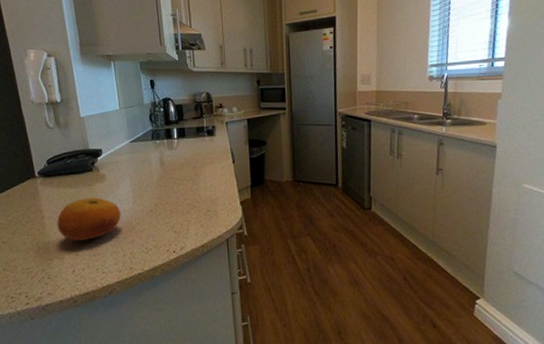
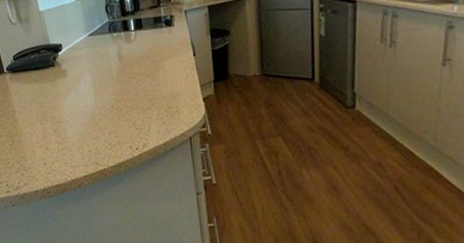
fruit: present [57,197,121,241] -> none [26,93,85,135]

